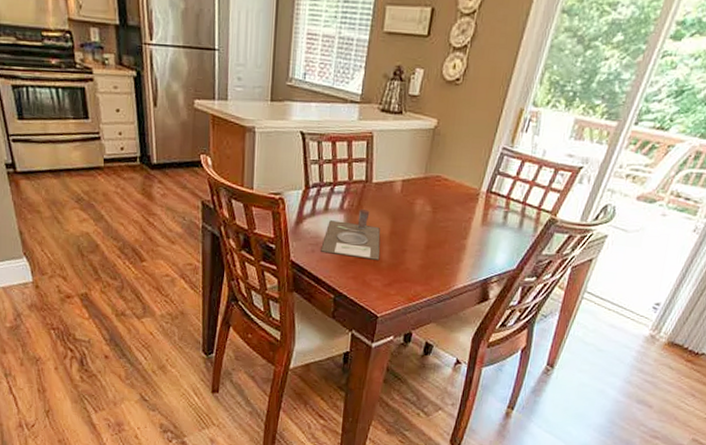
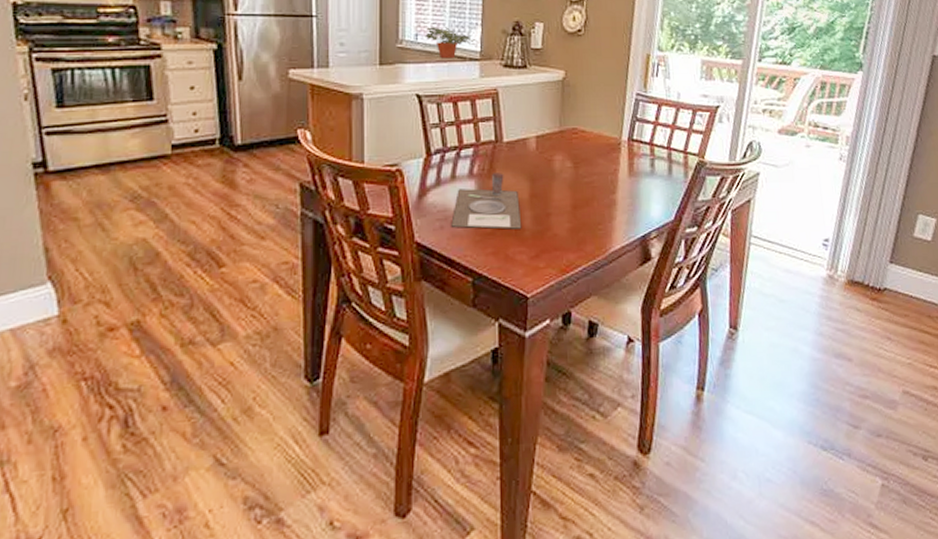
potted plant: none [312,66,360,100] -> present [425,27,478,59]

